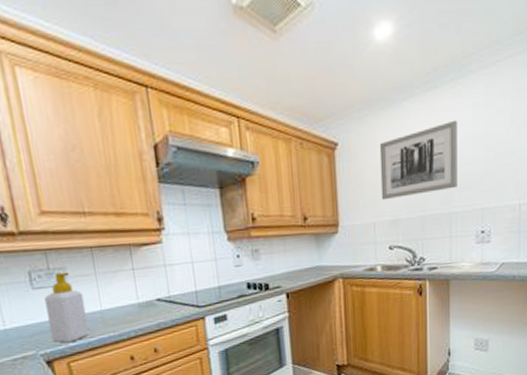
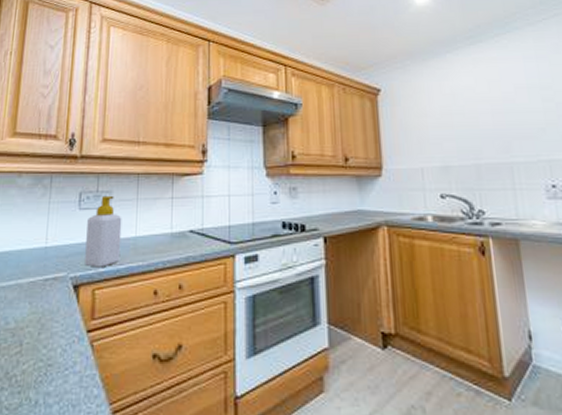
wall art: present [379,120,457,200] -> none [423,71,515,146]

